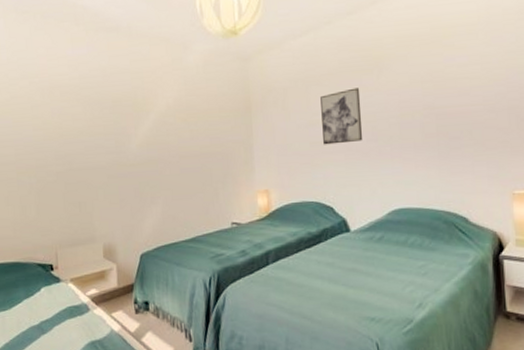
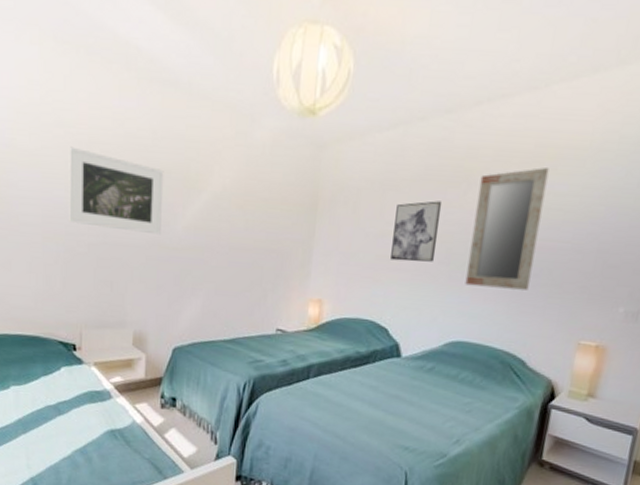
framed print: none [33,93,118,157] -> present [69,146,164,235]
home mirror: none [389,45,454,157] -> present [465,168,549,290]

